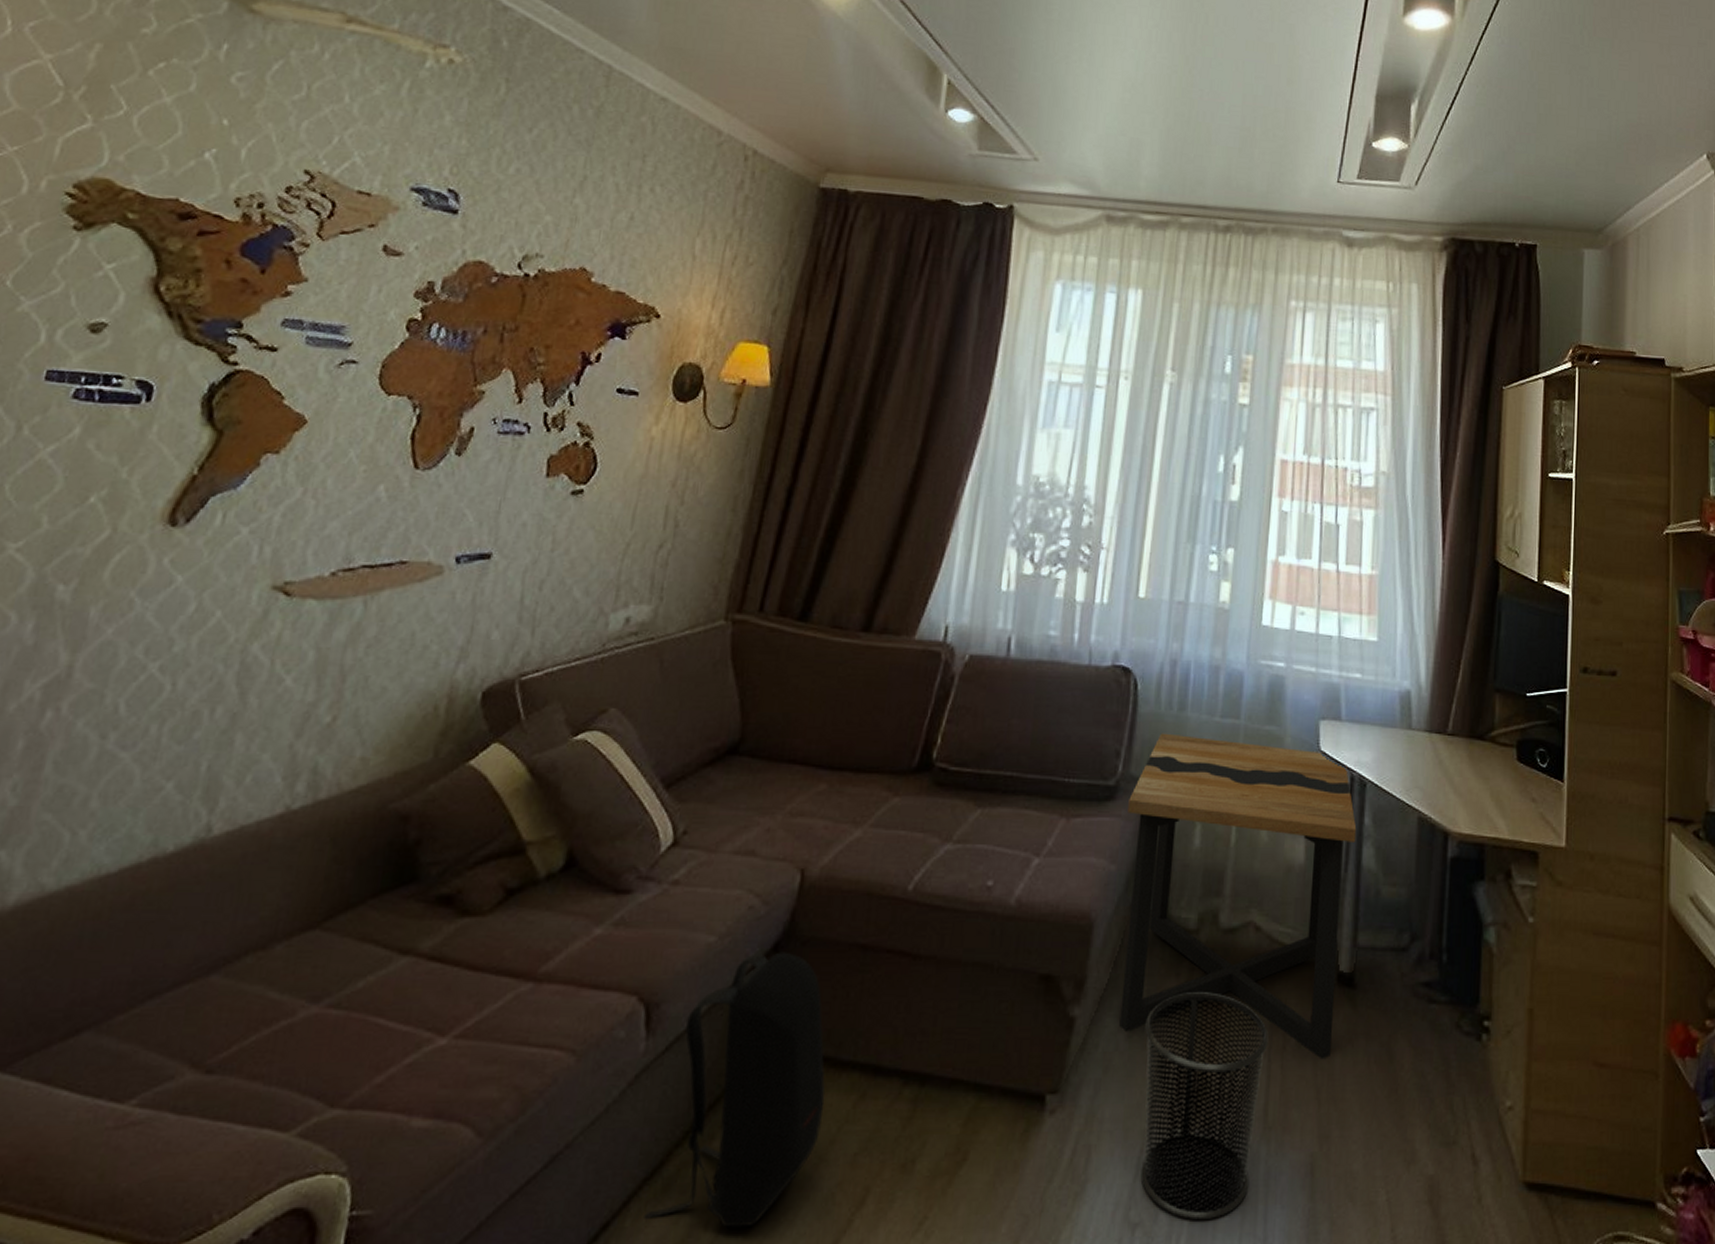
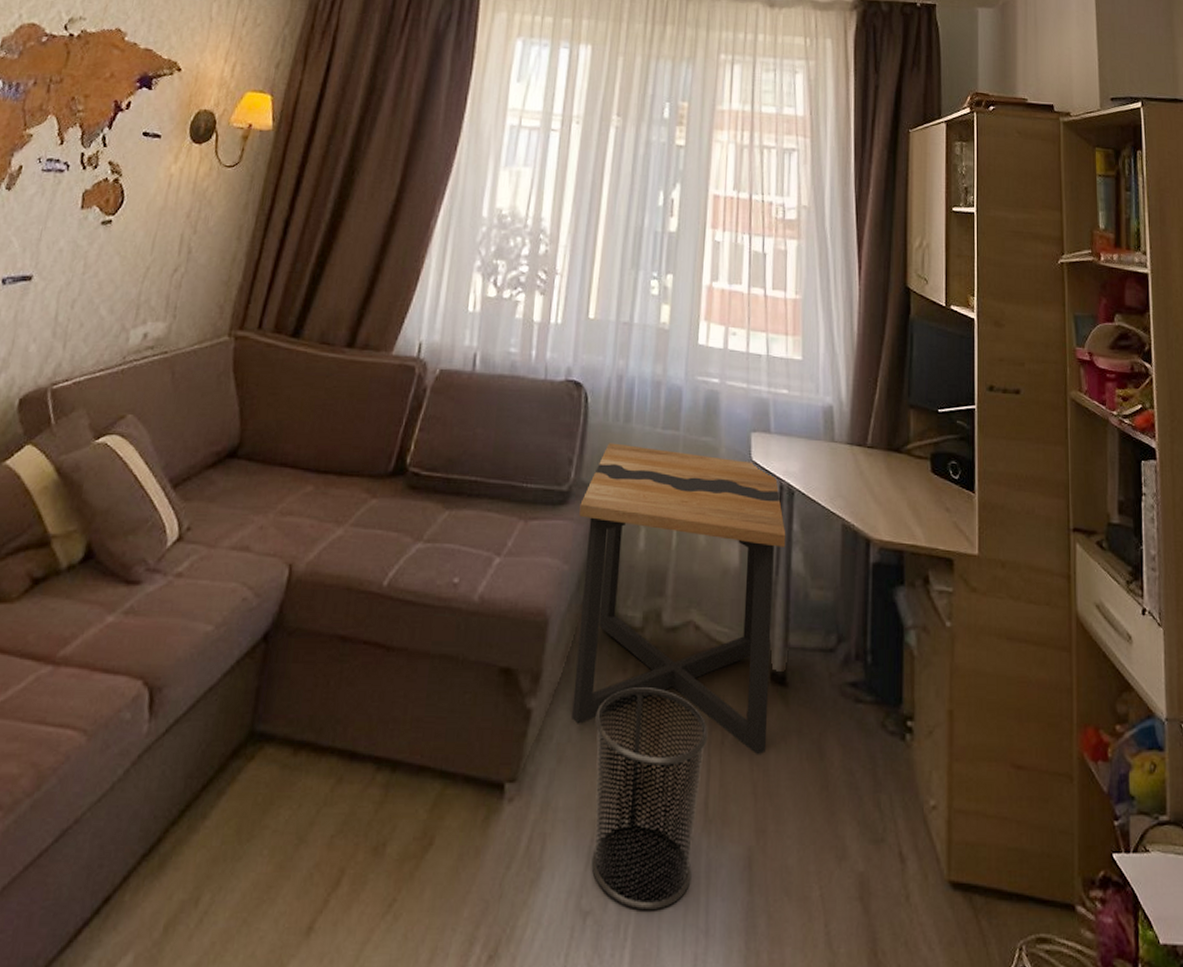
backpack: present [644,952,826,1228] -> none [141,641,307,905]

